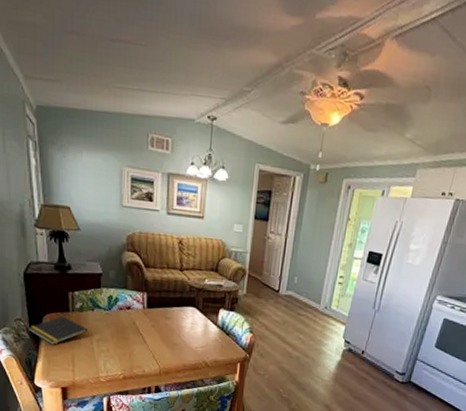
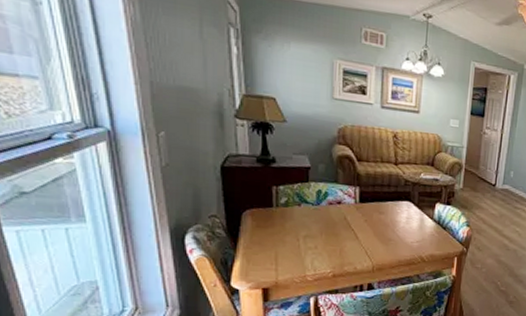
notepad: present [28,315,89,345] -> none [224,211,294,243]

